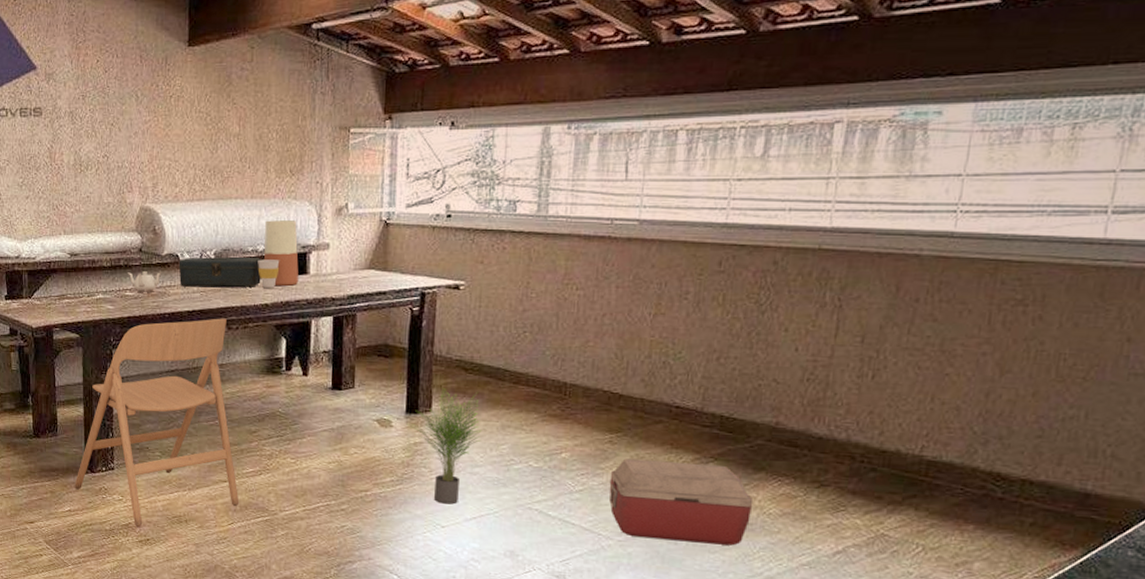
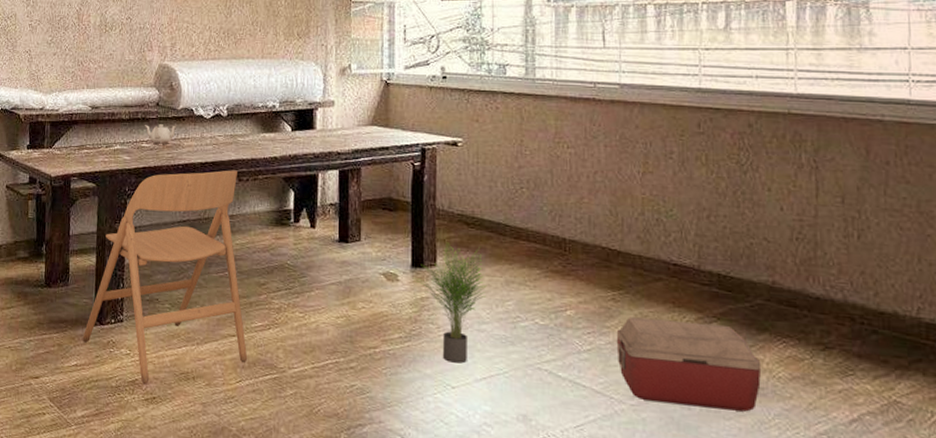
toolbox: present [178,256,261,288] -> none [193,111,271,141]
cup: present [257,259,280,289] -> none [267,115,288,143]
vase: present [264,220,299,287] -> none [274,78,306,141]

